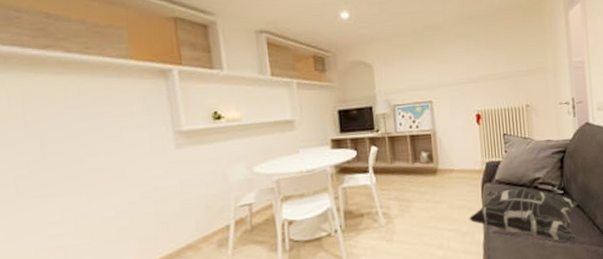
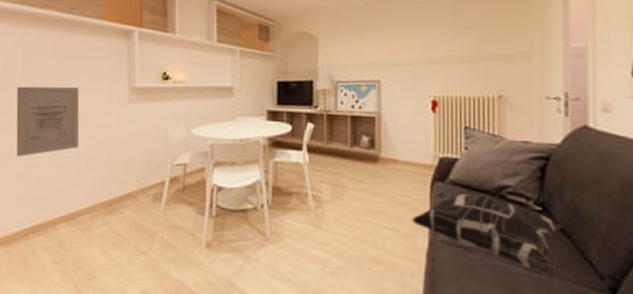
wall art: none [19,138,118,229] -> present [16,86,80,157]

